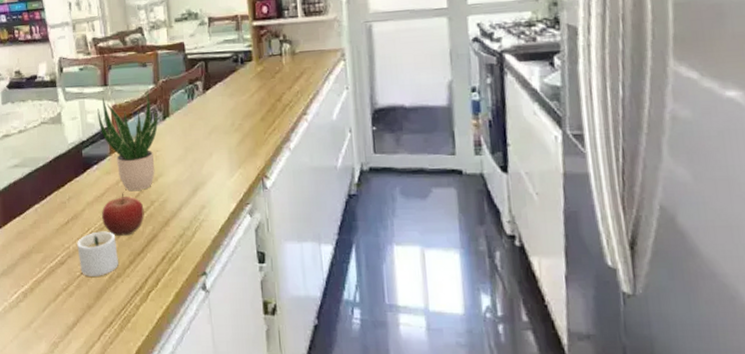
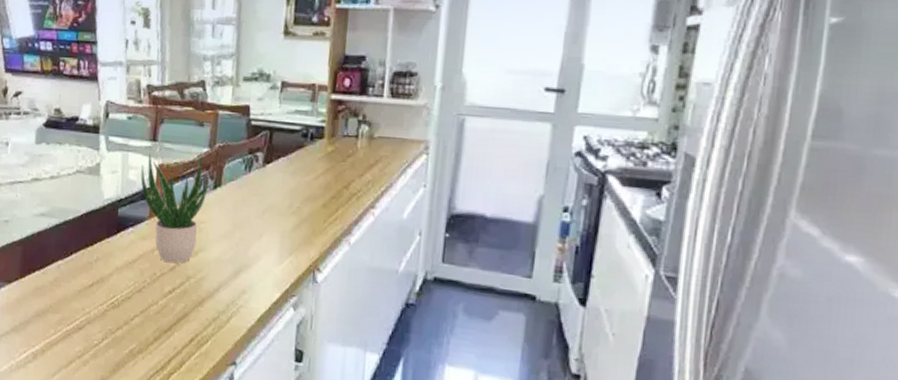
candle: present [77,231,118,276] -> none [98,300,143,349]
fruit: present [102,193,144,236] -> none [130,263,178,310]

